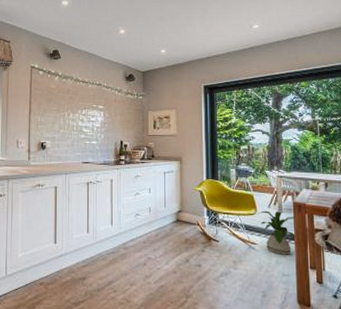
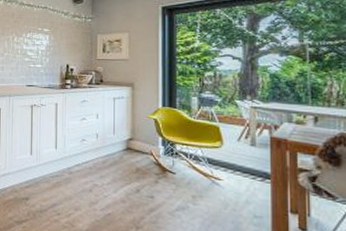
house plant: present [256,210,297,255] -> none [221,144,274,195]

